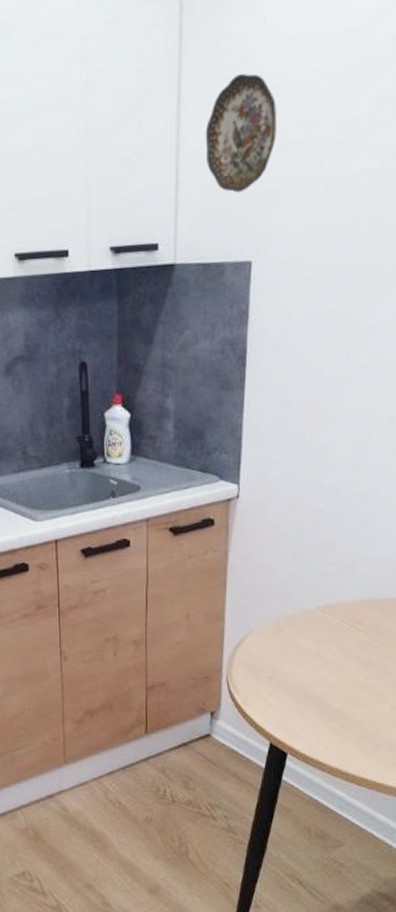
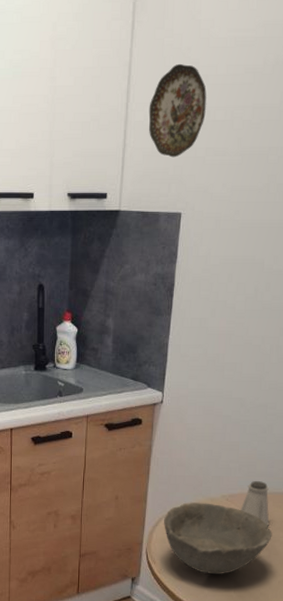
bowl: none [247,616,381,702] -> present [164,502,272,574]
saltshaker: none [340,586,377,640] -> present [240,481,270,526]

